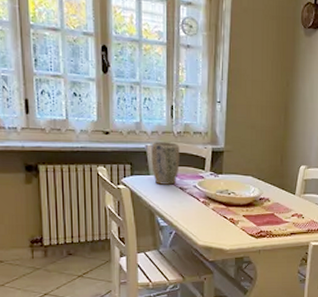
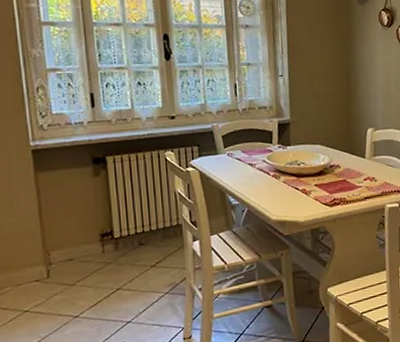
plant pot: present [151,142,180,185] -> none [217,119,247,163]

